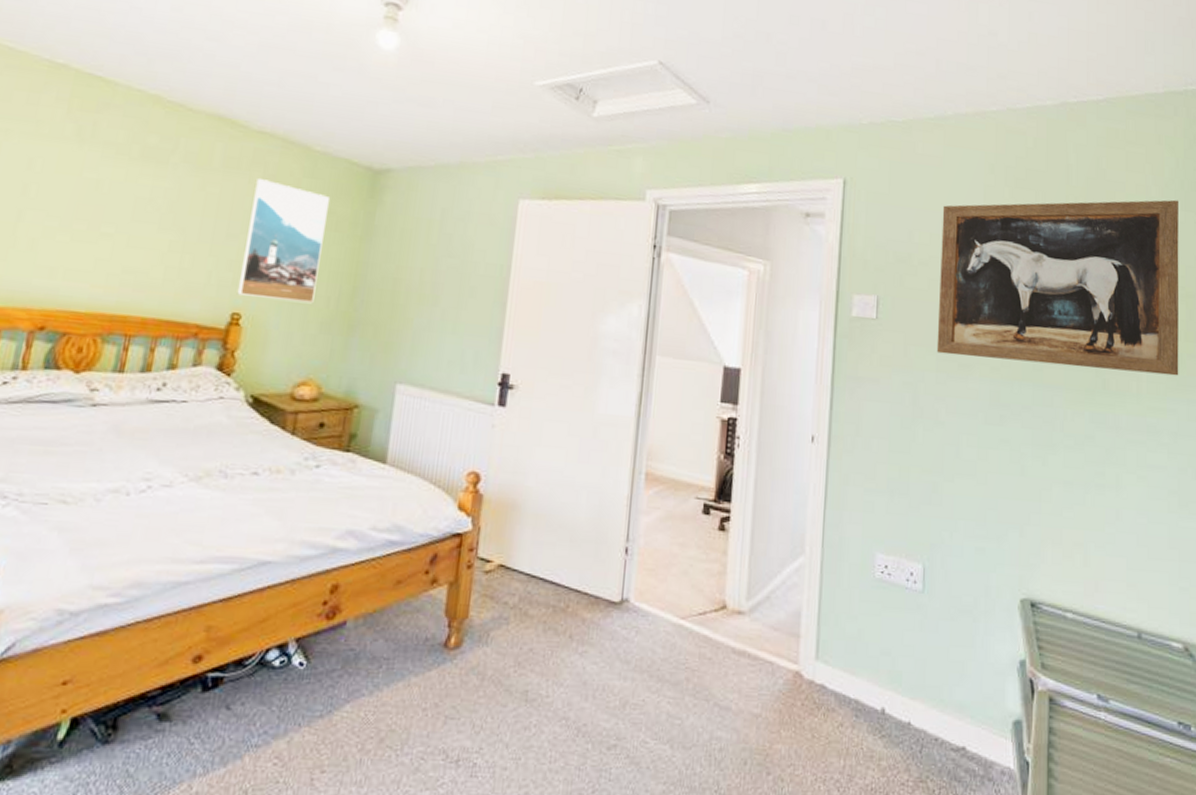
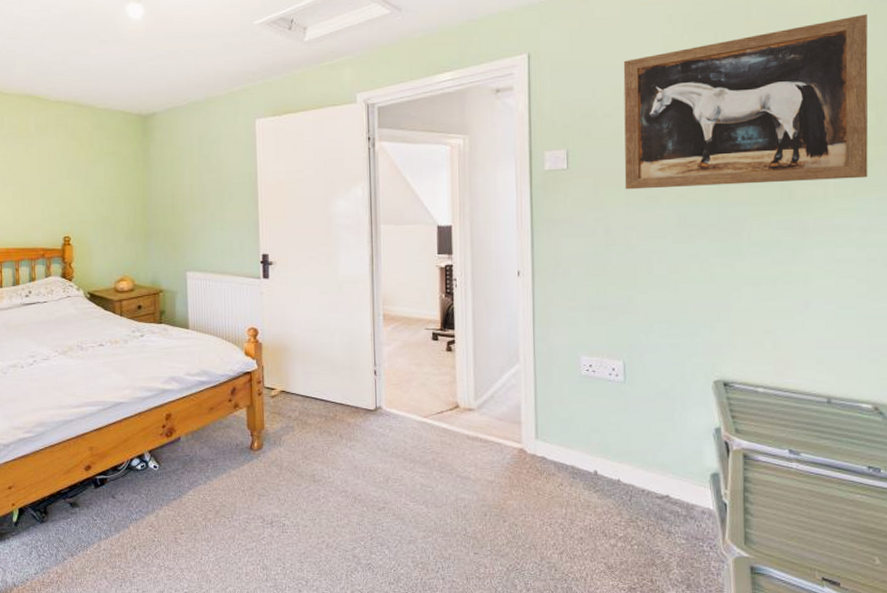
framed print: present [236,179,329,304] -> none [62,137,118,223]

